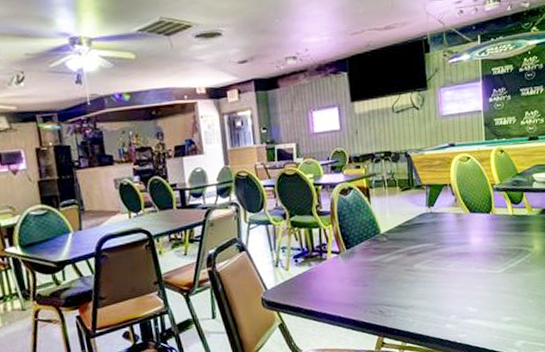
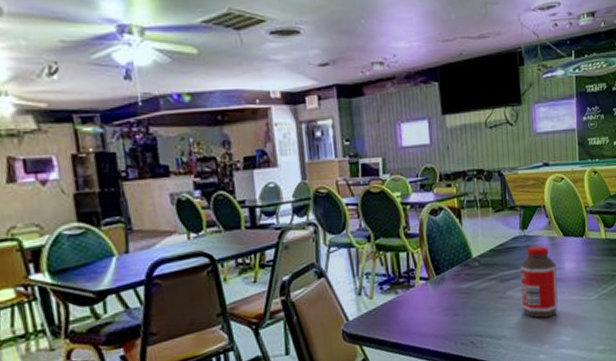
bottle: none [427,221,465,290] -> present [520,245,558,319]

